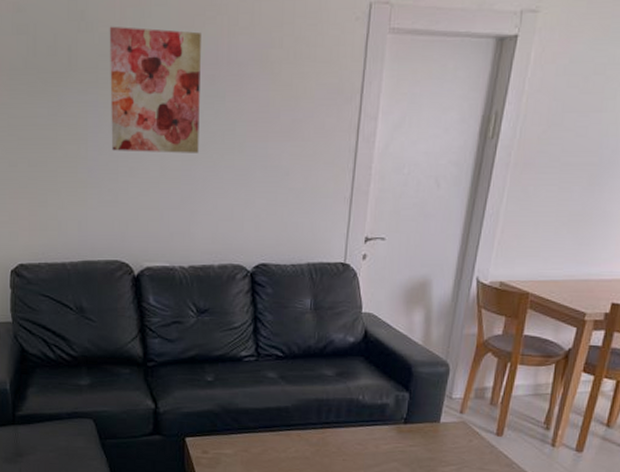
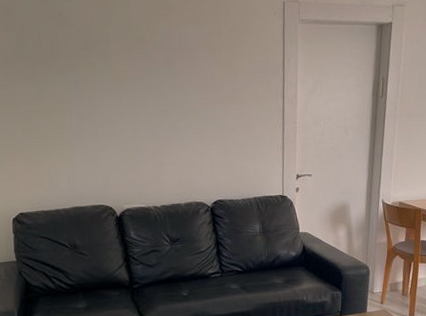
wall art: present [109,26,201,153] -> none [83,22,162,119]

